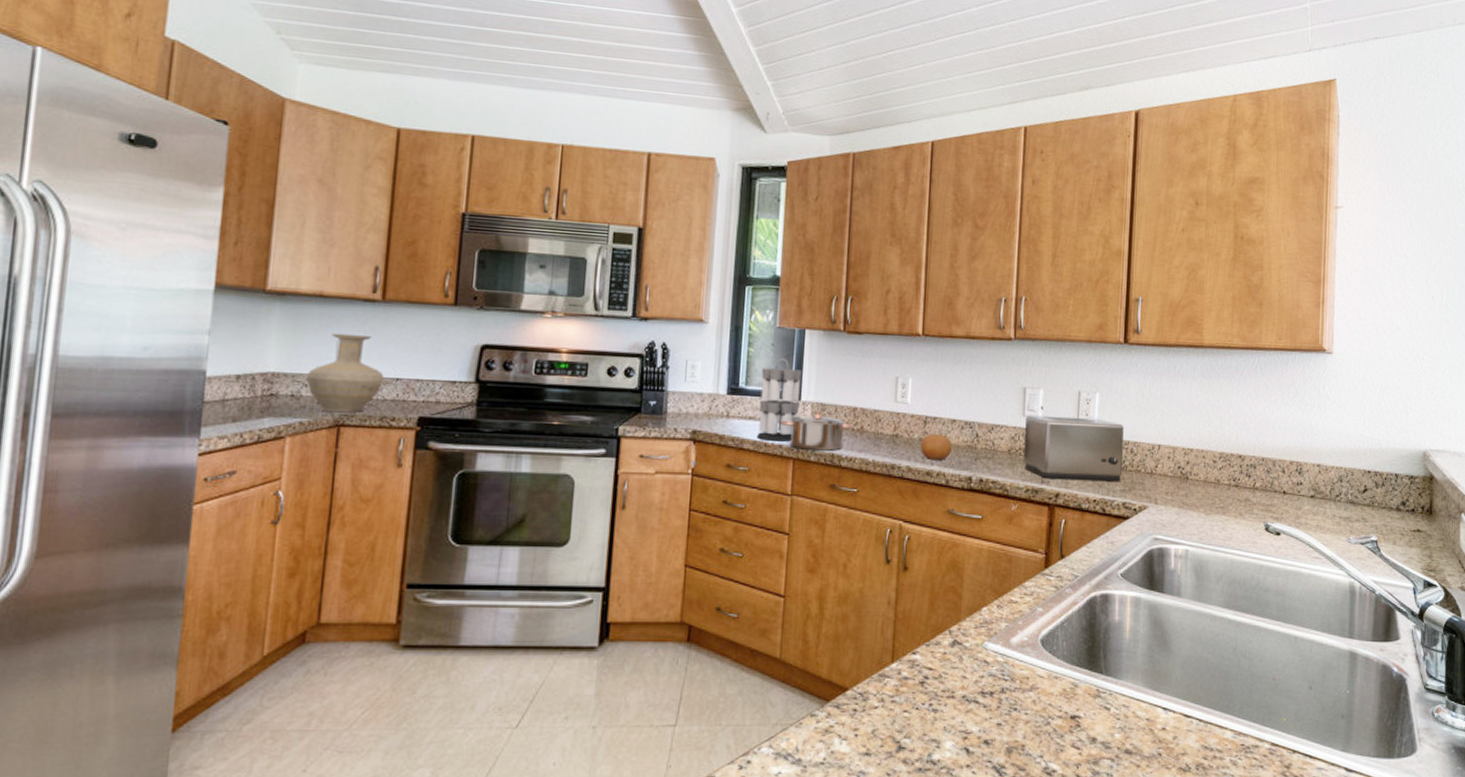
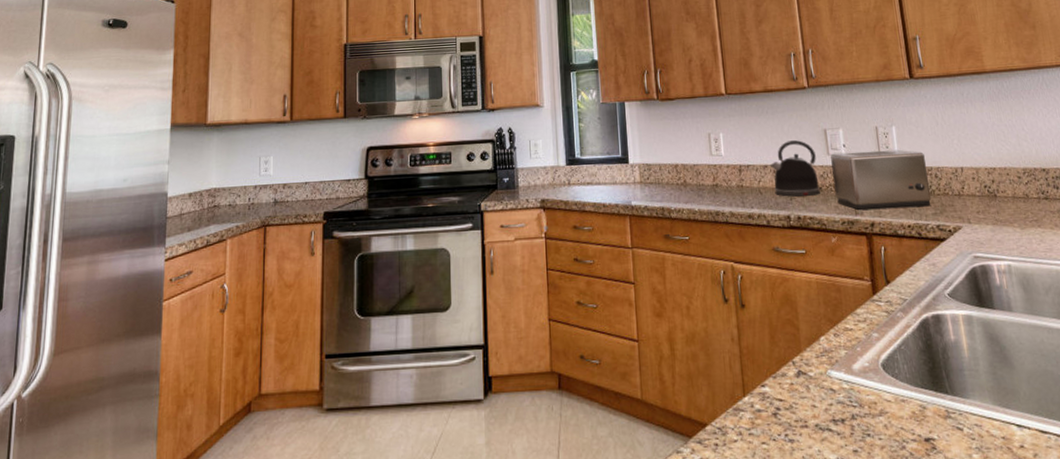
vase: present [306,333,385,413] -> none [239,150,297,216]
spice rack: present [756,359,801,442] -> none [593,129,629,202]
cooking pot: present [779,410,854,452] -> none [613,170,678,207]
fruit: present [921,434,952,461] -> none [739,179,768,204]
kettle: none [958,395,1011,459] -> present [769,140,822,198]

